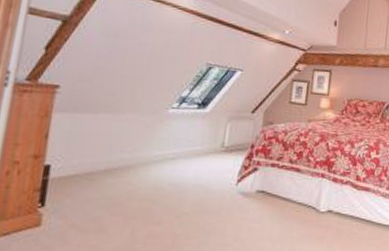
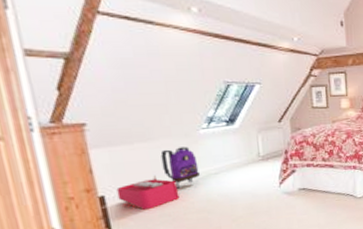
storage bin: none [63,150,129,188] -> present [116,175,180,210]
backpack: none [119,124,158,170] -> present [160,146,201,189]

